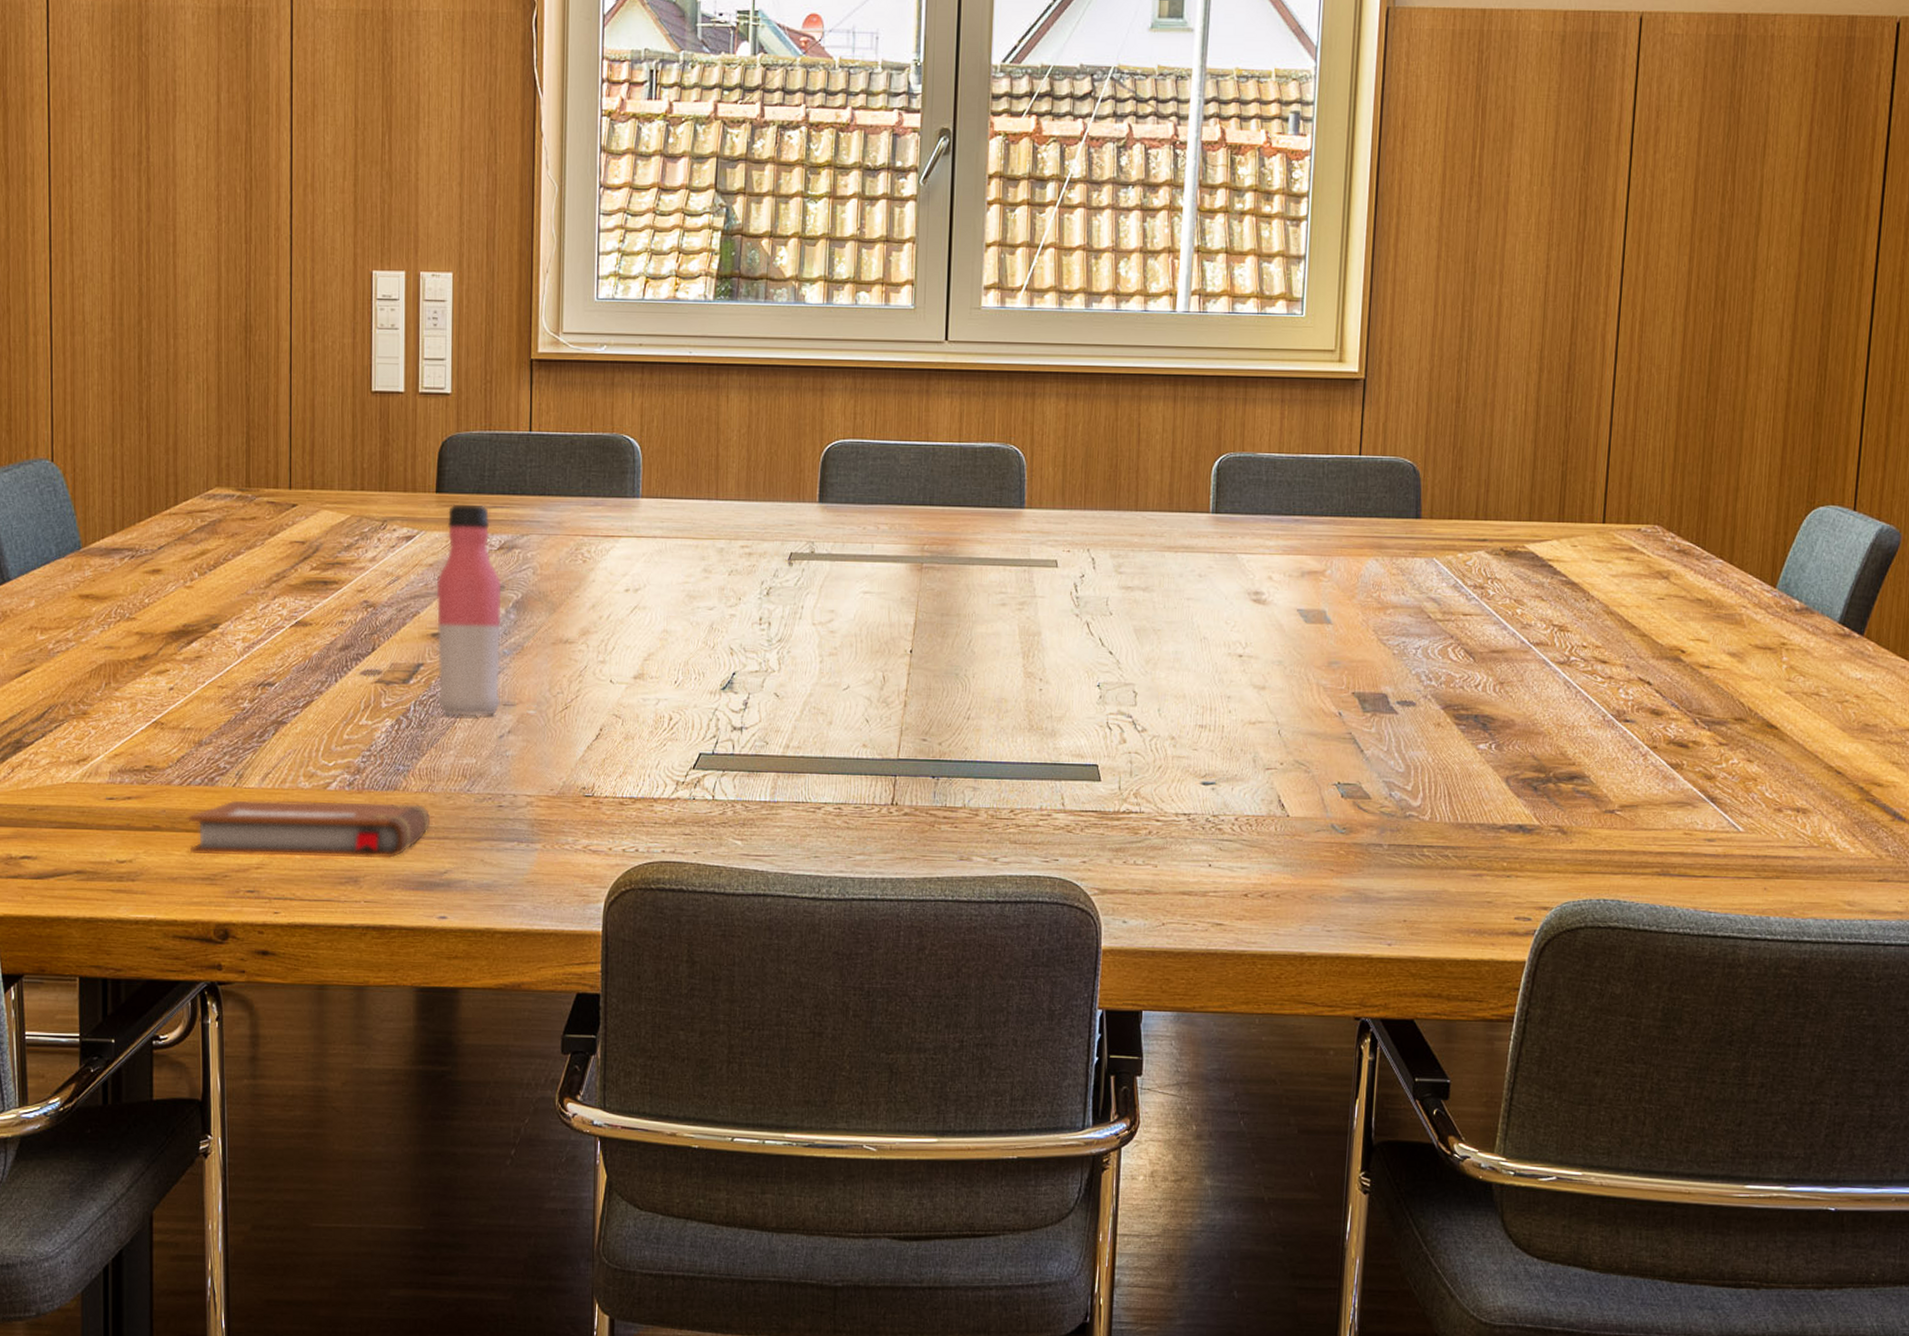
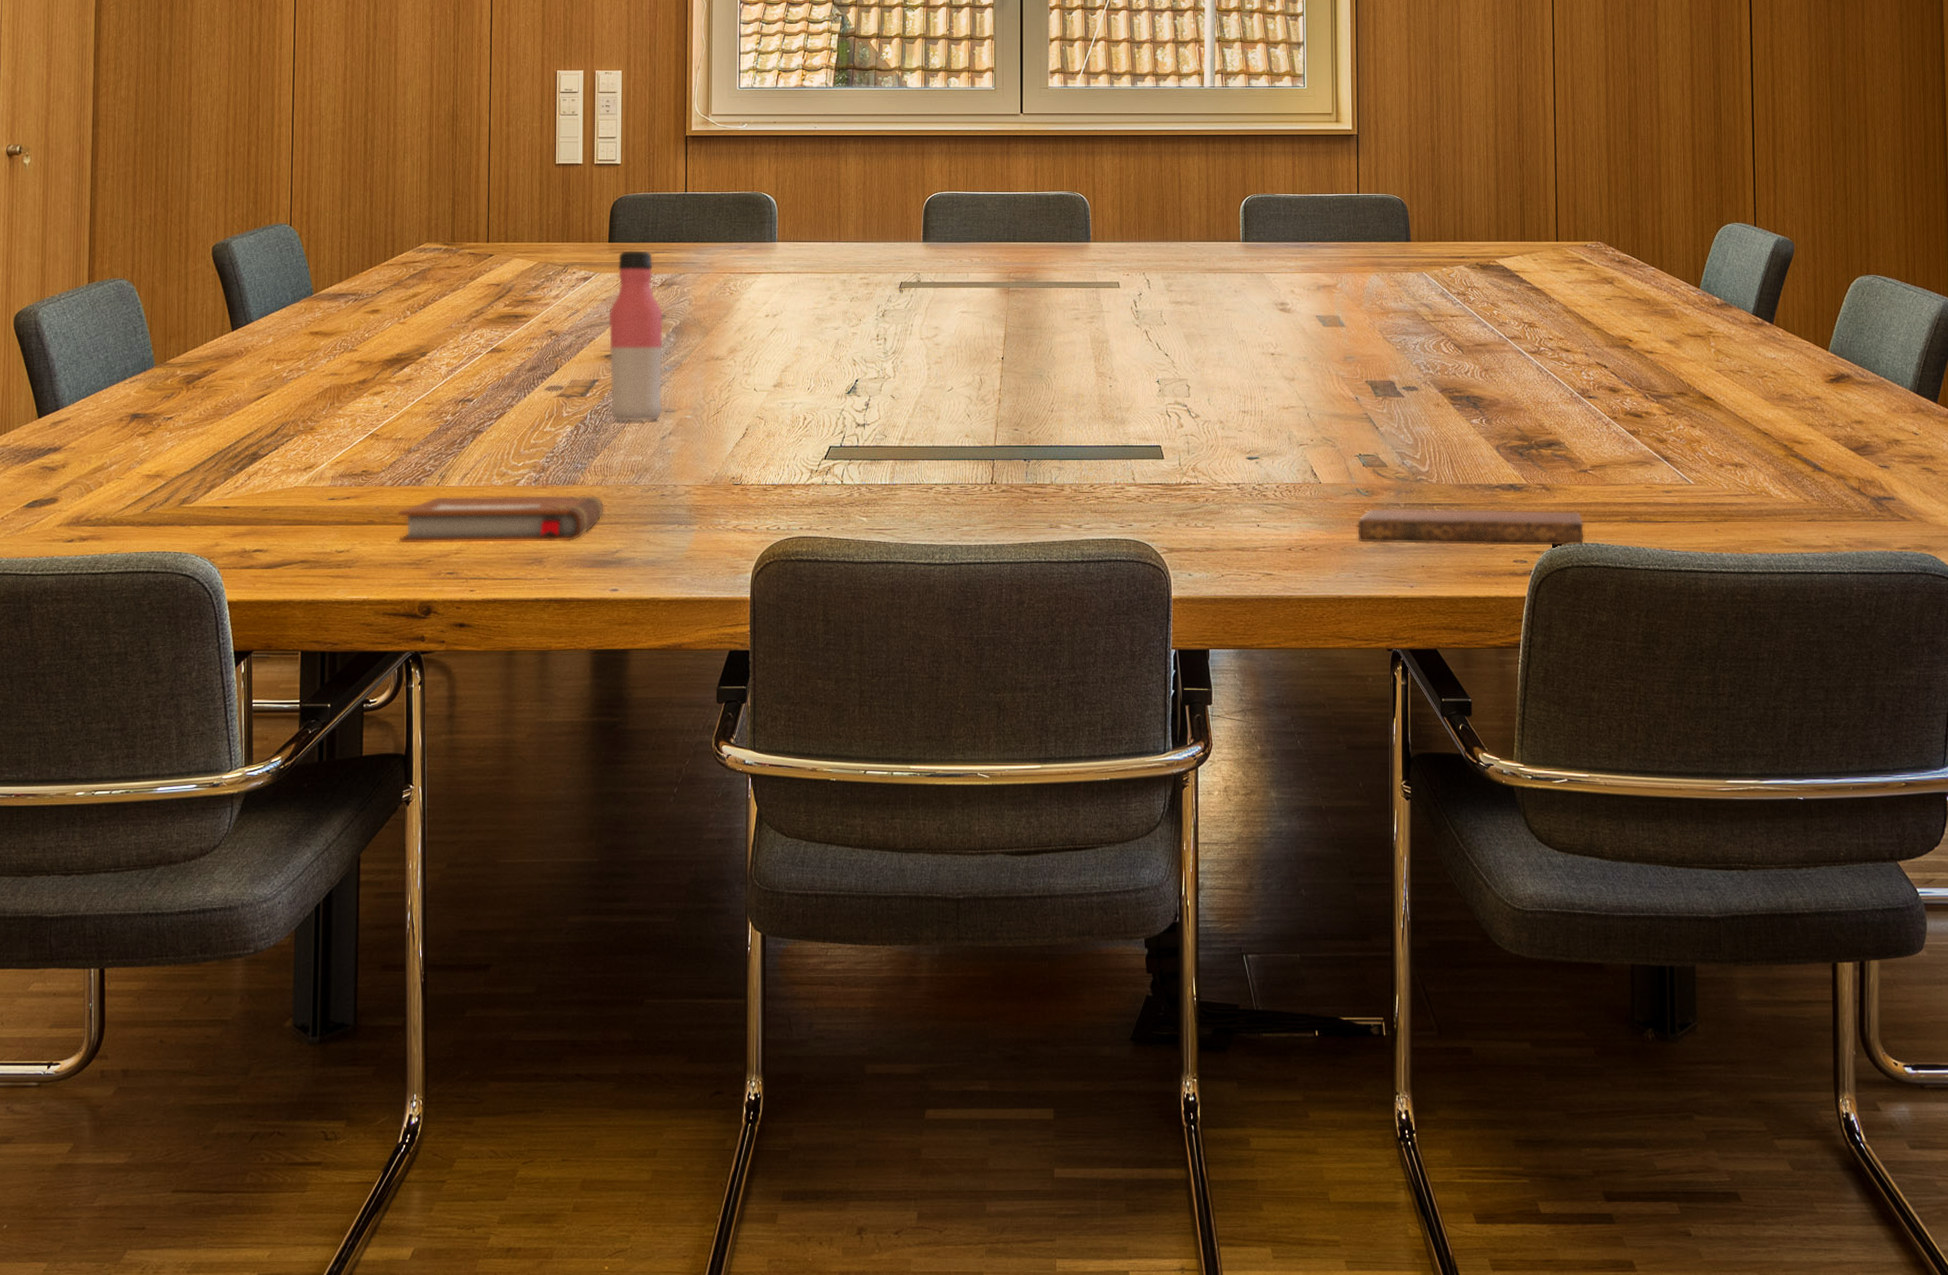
notebook: none [1329,849,1604,903] -> present [1357,509,1584,547]

